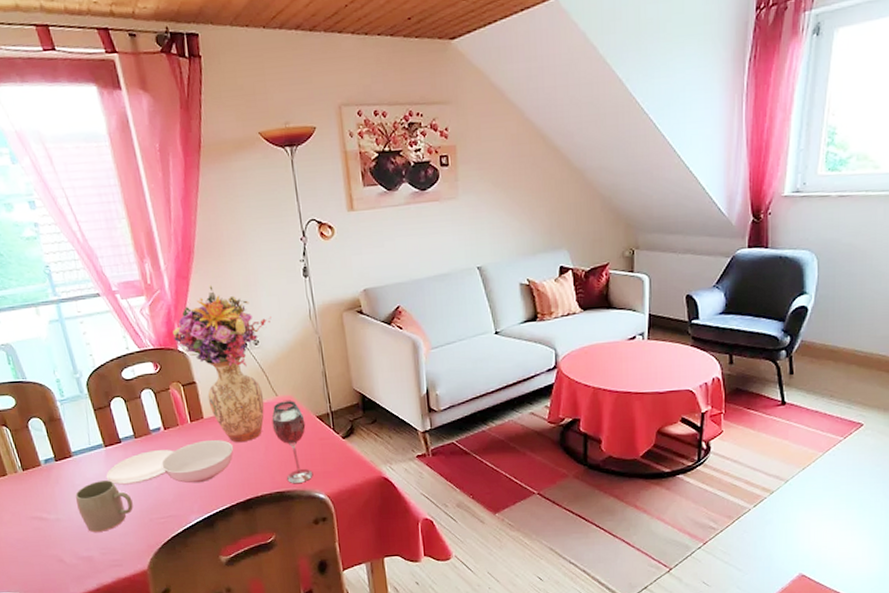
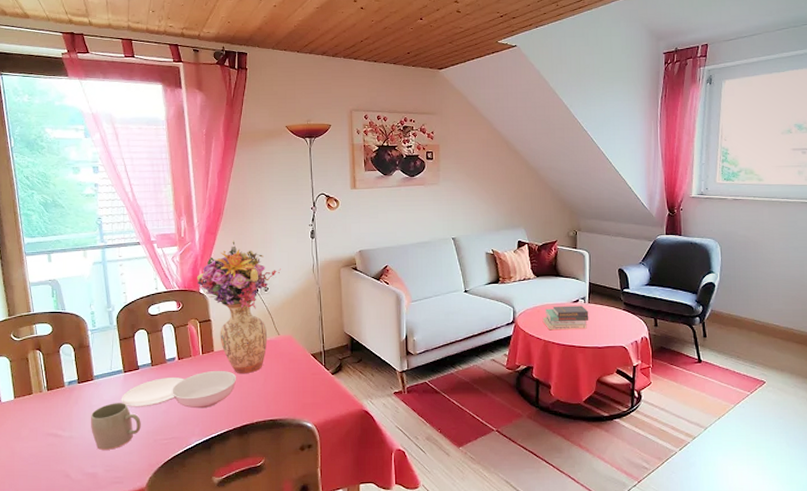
wineglass: present [271,401,313,483] -> none [272,340,304,412]
books: none [591,343,648,375] -> present [542,305,589,331]

